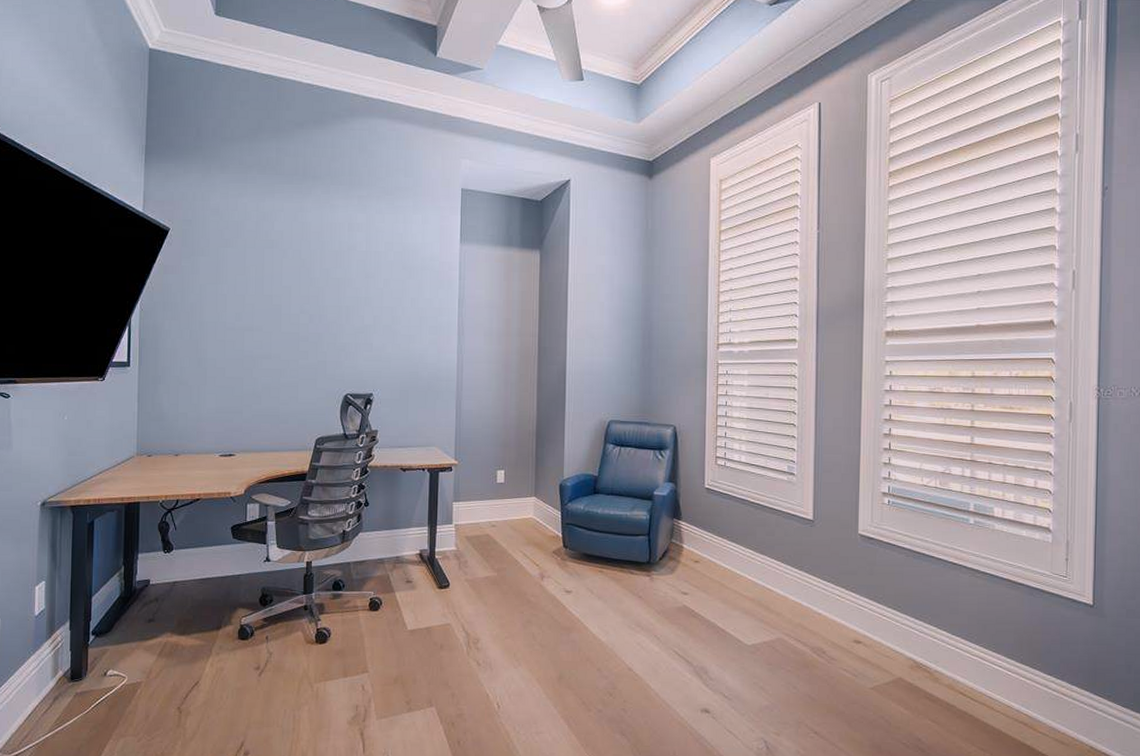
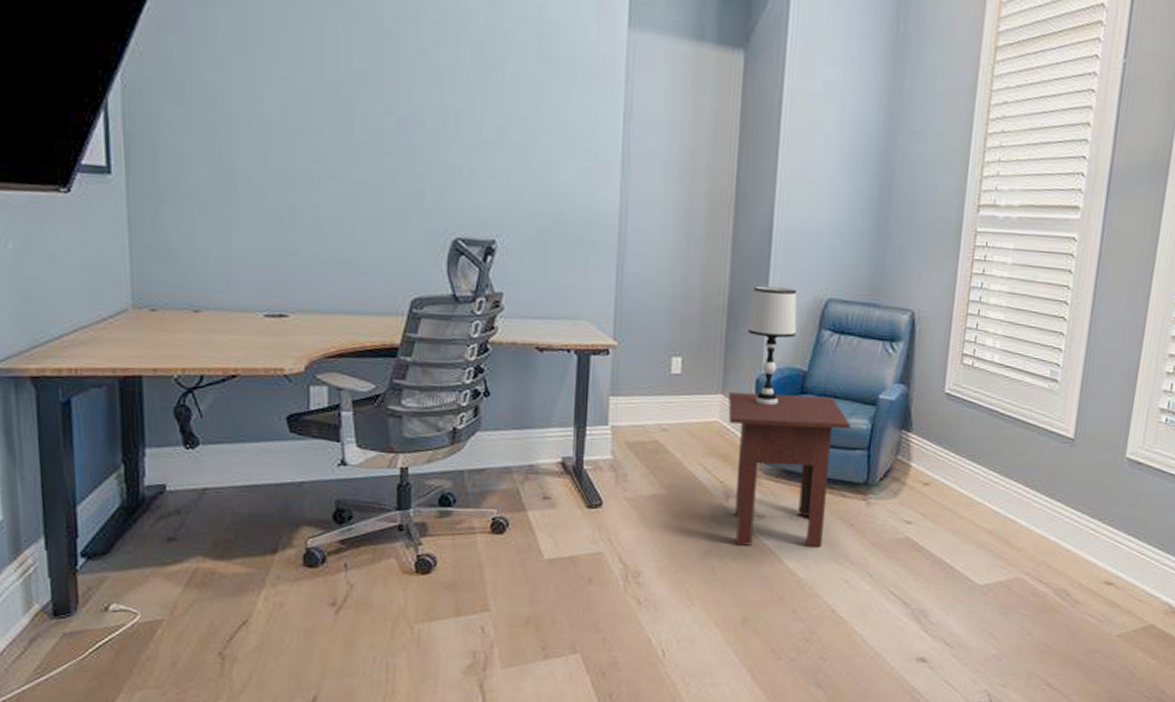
side table: none [540,494,633,616] -> present [728,391,850,547]
table lamp: none [552,414,588,504] -> present [747,285,797,406]

